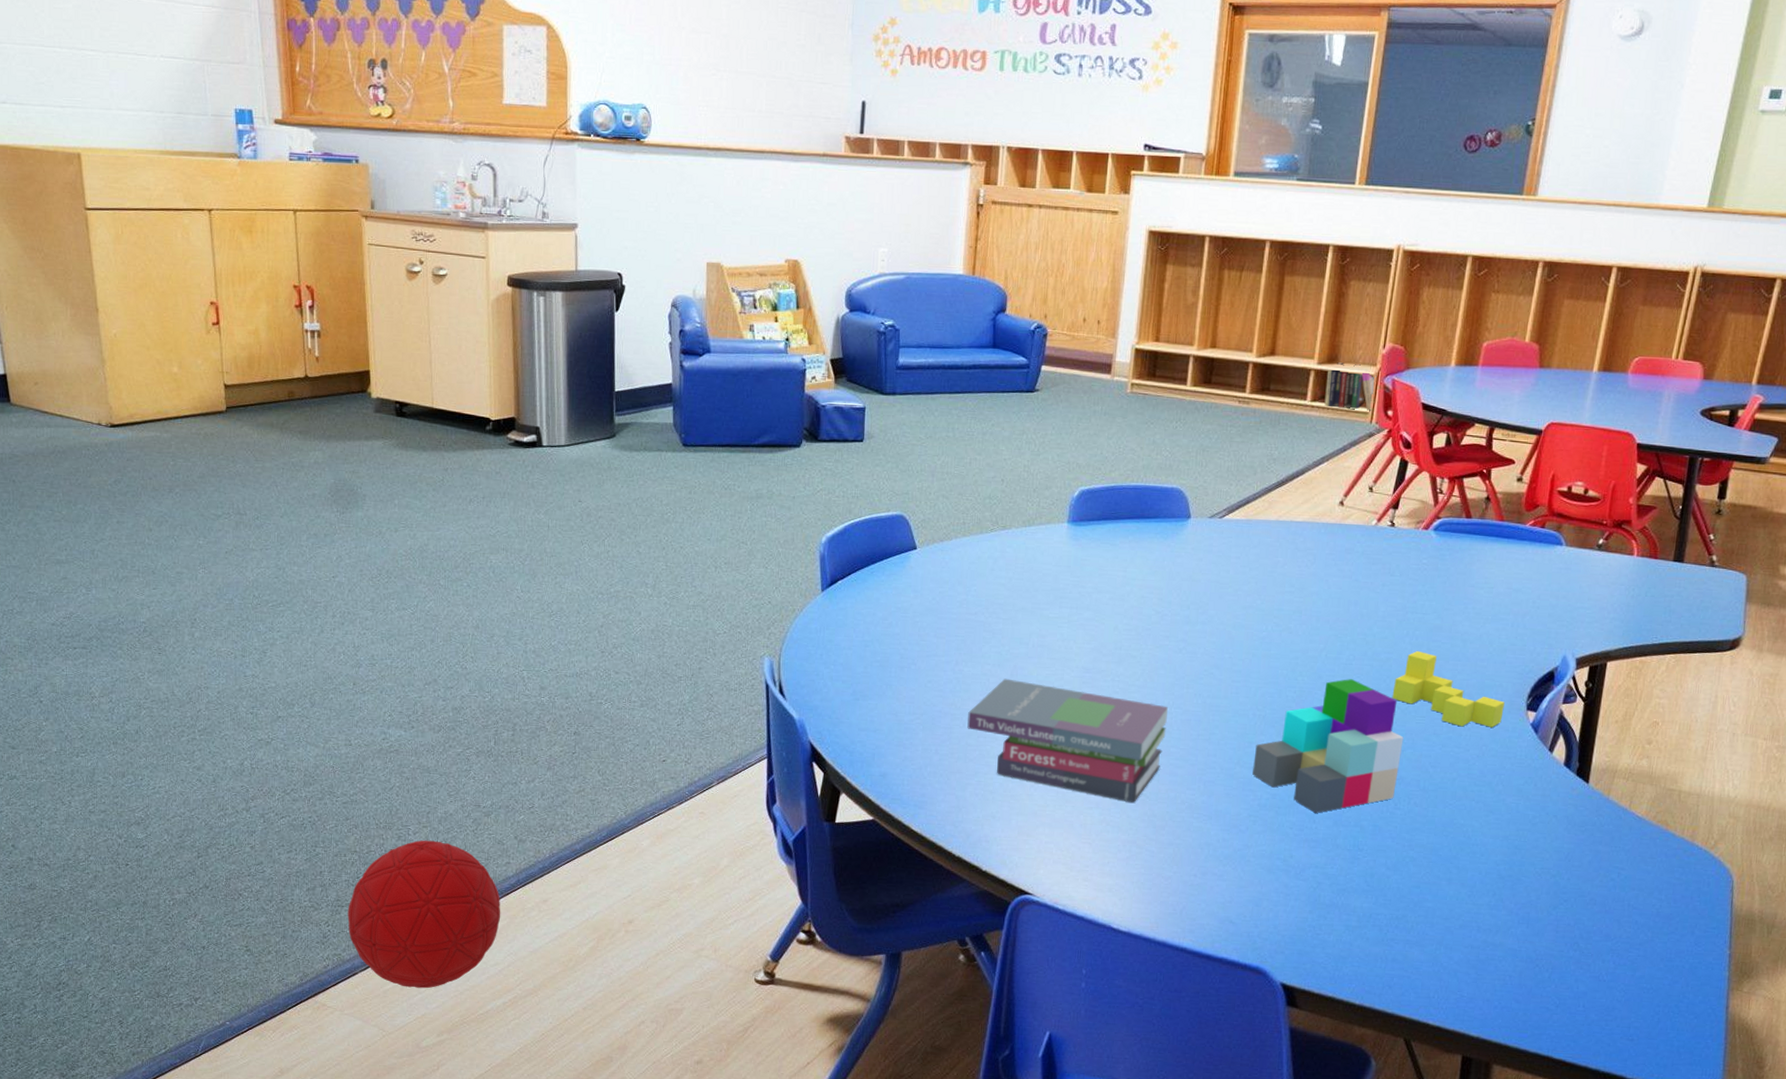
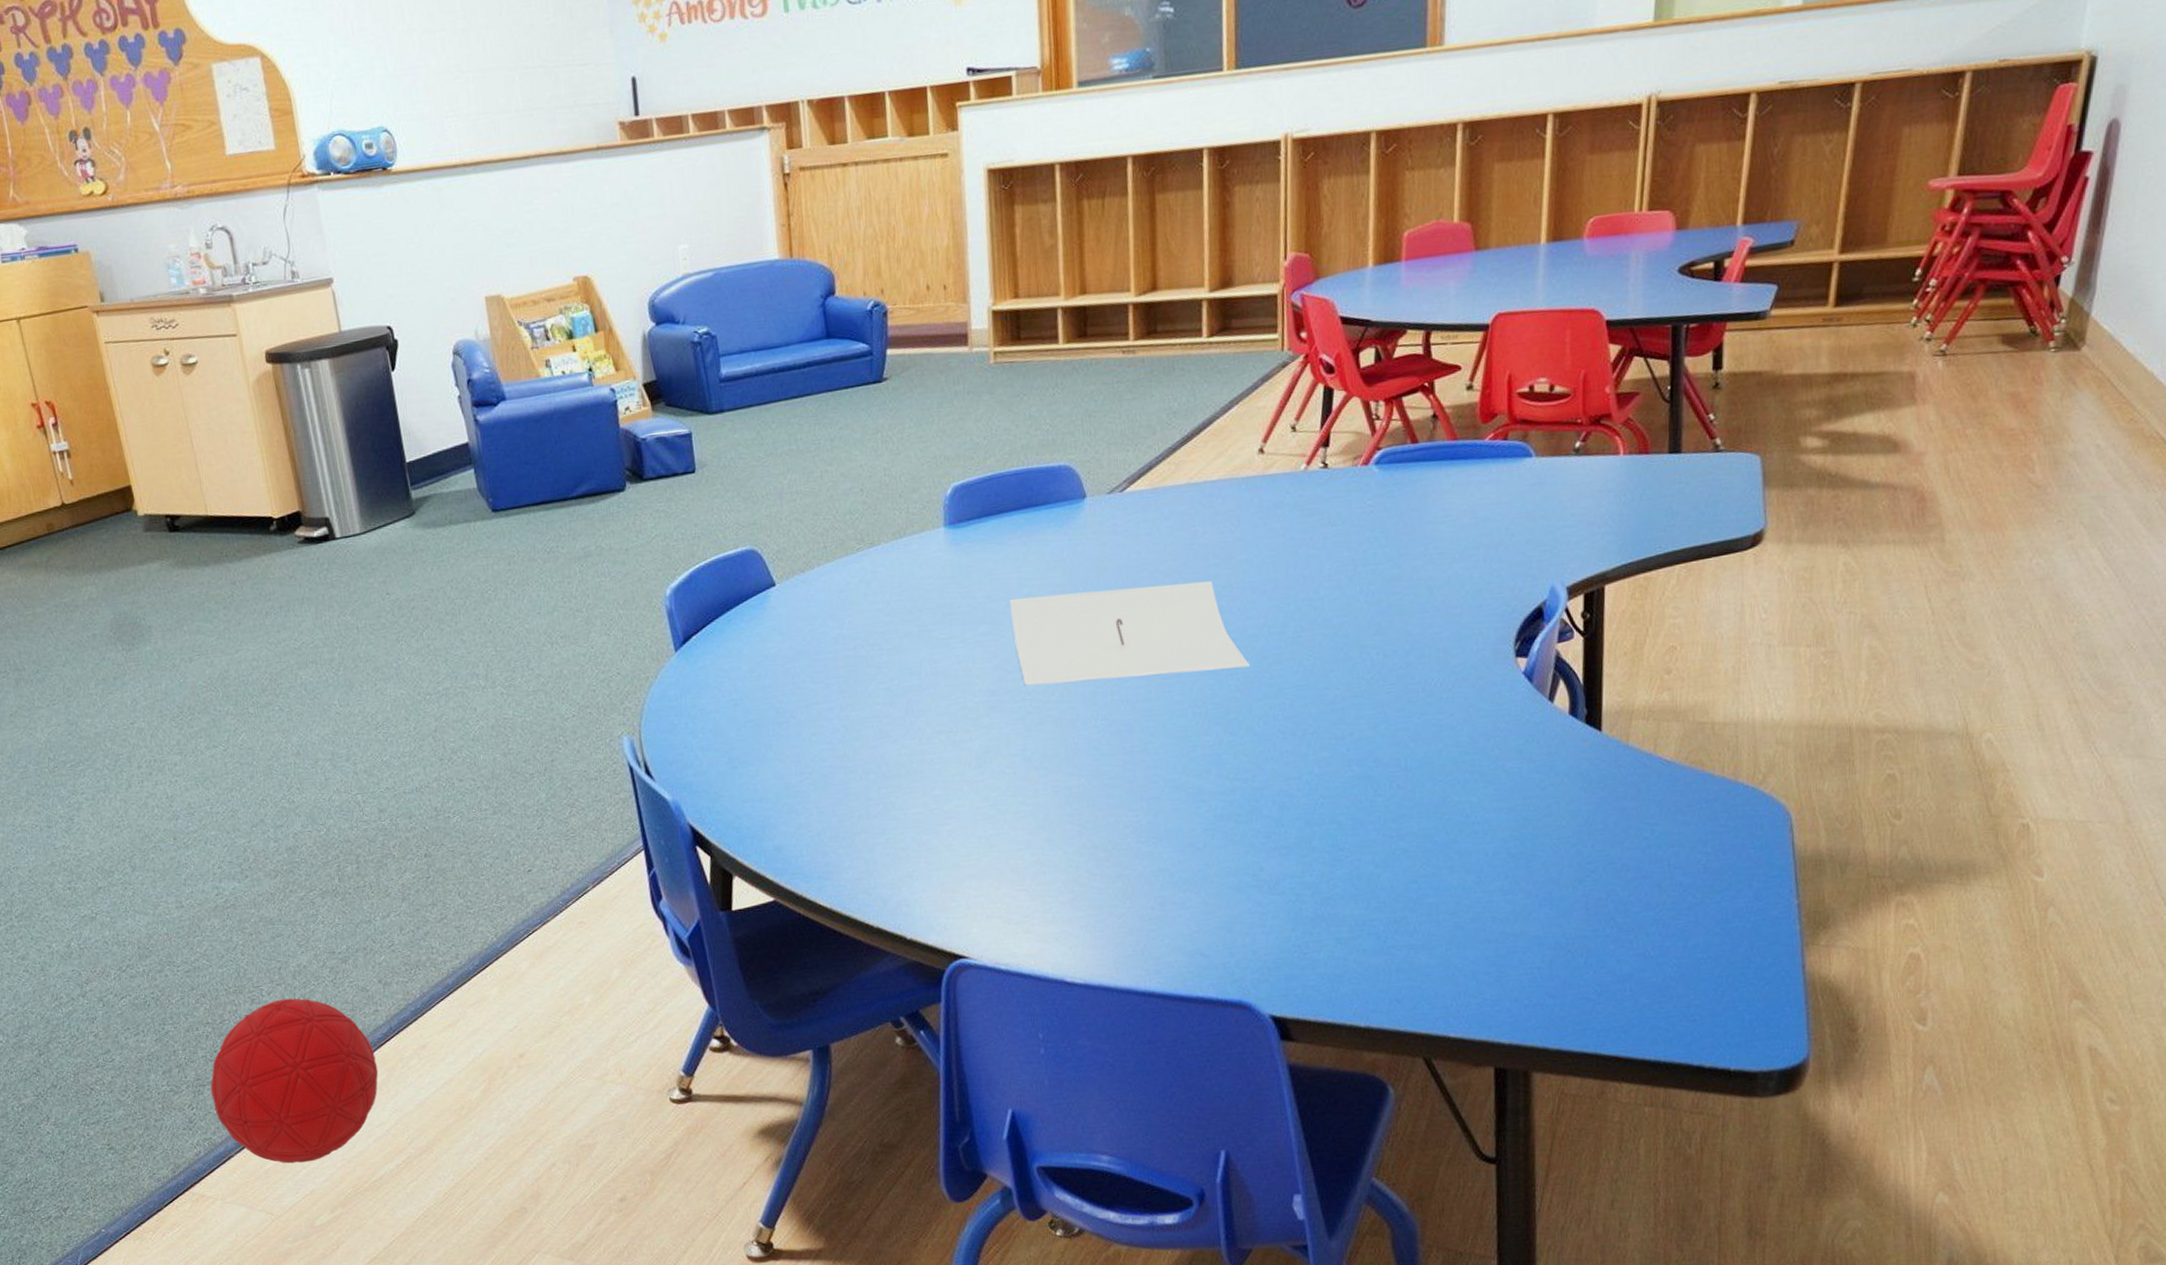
books: present [967,678,1169,802] -> none [863,717,1095,836]
paper sheet: none [1112,593,1306,682] -> present [1010,581,1250,685]
toy blocks: present [1252,679,1404,813] -> none [1201,653,1374,815]
books: present [1324,362,1377,411] -> none [1222,284,1283,341]
toy block: present [1392,650,1505,728] -> none [1353,608,1489,689]

